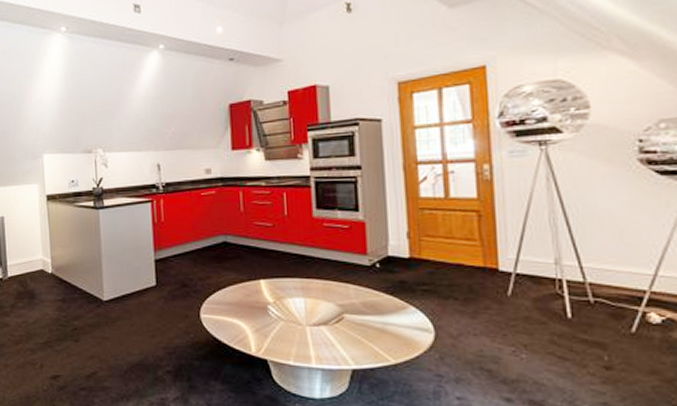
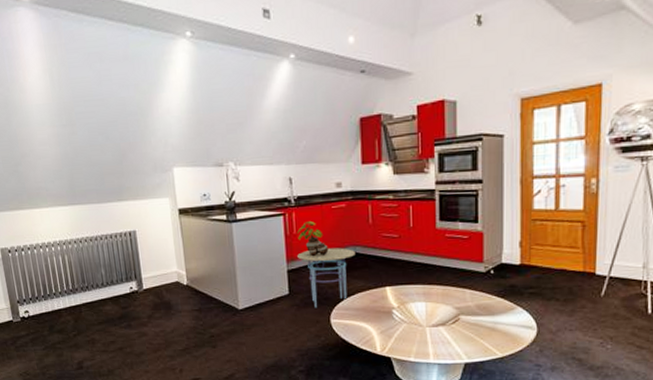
potted plant: none [165,209,198,246] -> present [297,221,329,257]
side table: none [165,236,226,302] -> present [297,248,355,308]

